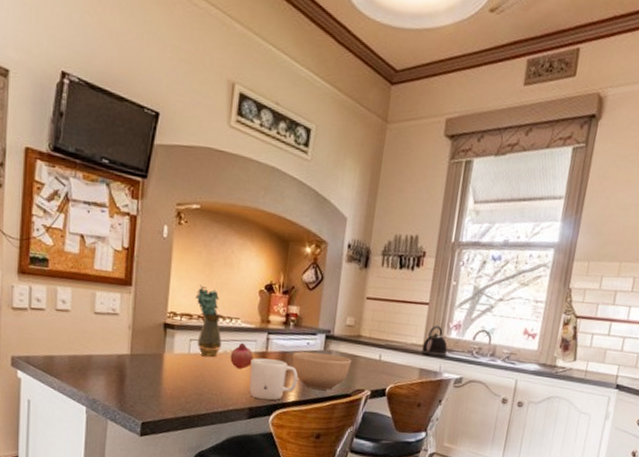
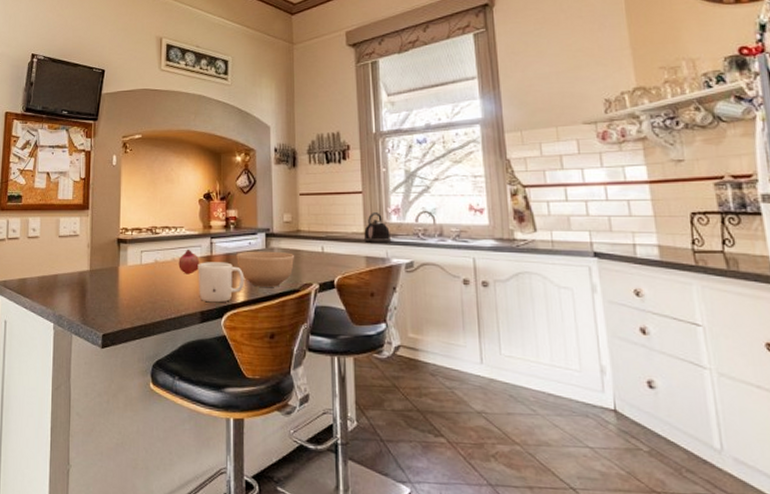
vase: present [195,285,222,357] -> none [142,201,170,266]

